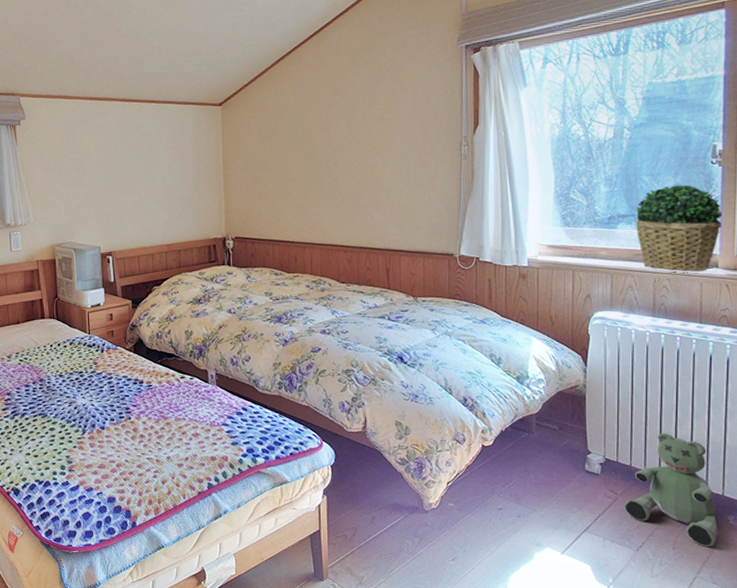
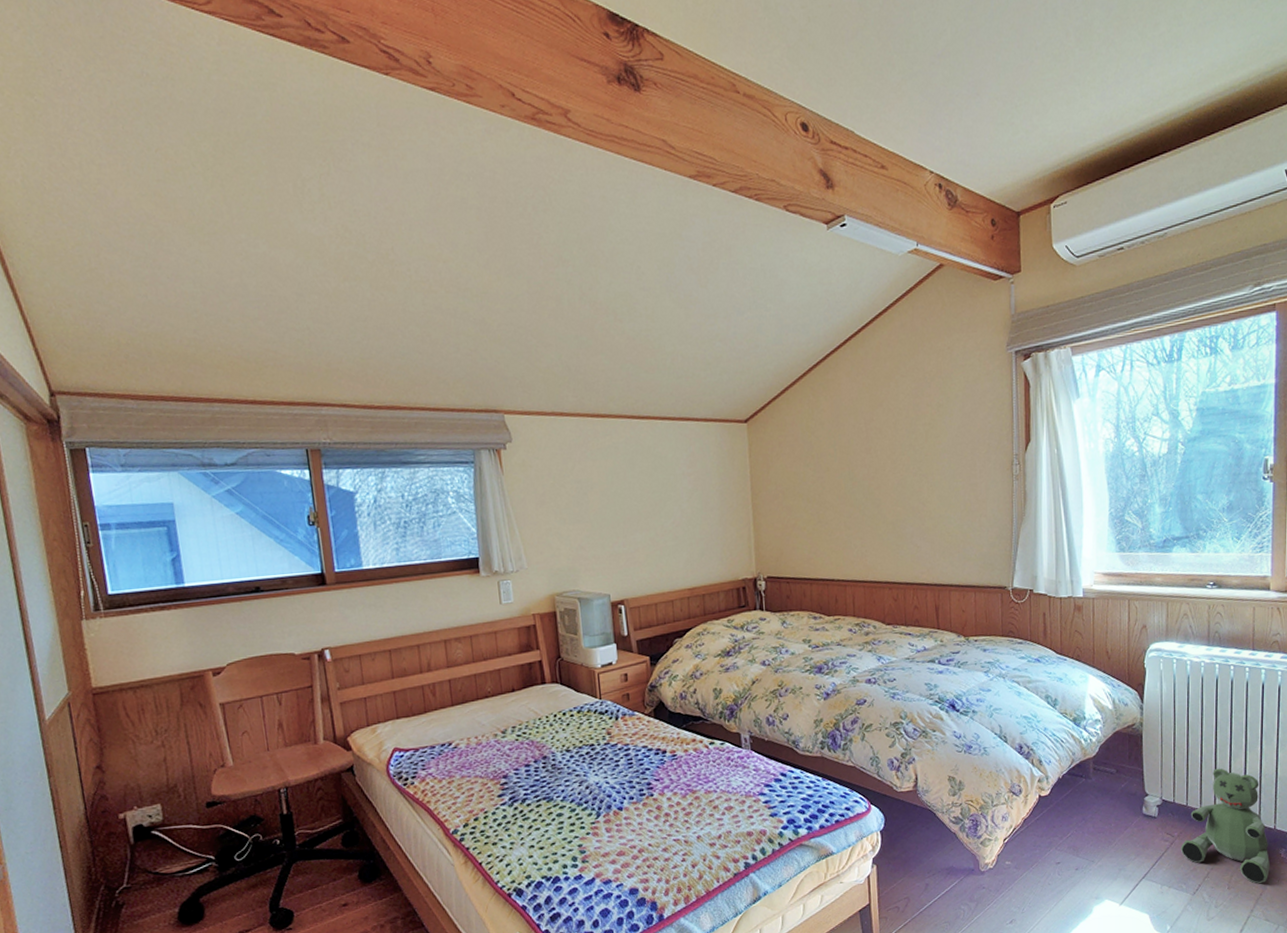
potted plant: present [636,184,723,272] -> none [1191,502,1274,597]

